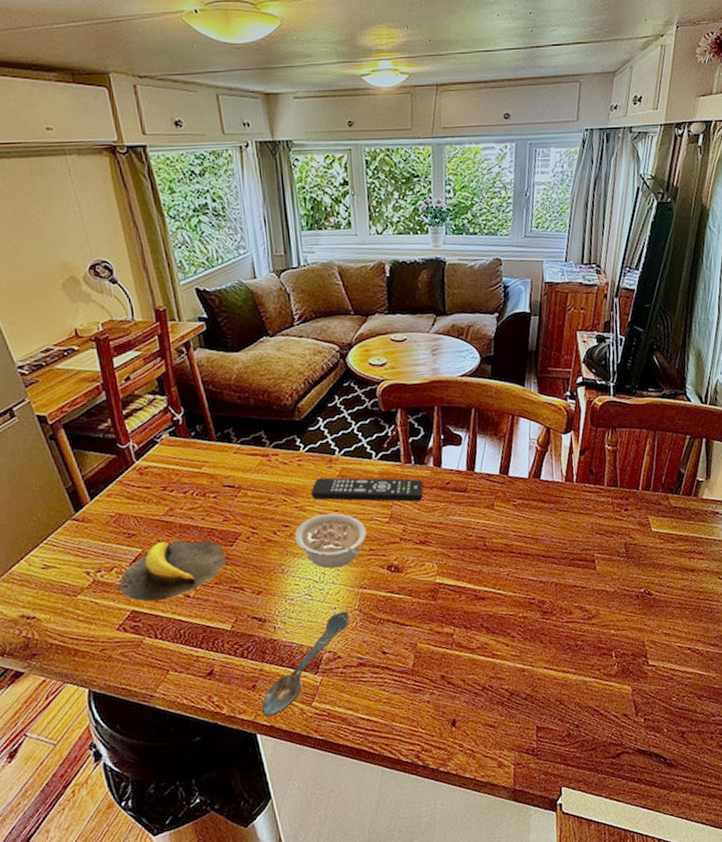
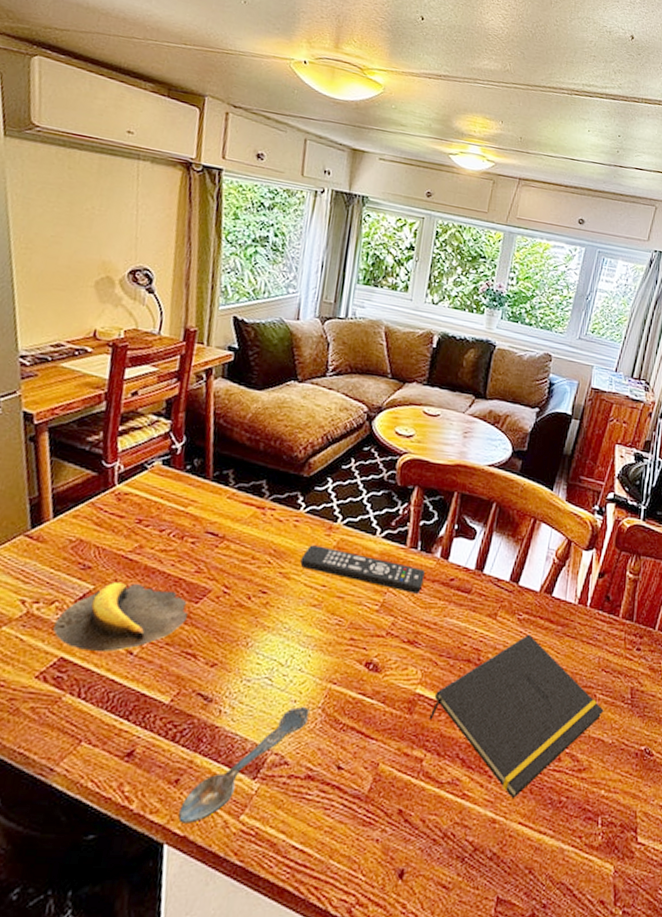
legume: present [294,513,367,569] -> none [269,587,352,653]
notepad: none [451,515,603,651] -> present [429,633,604,800]

